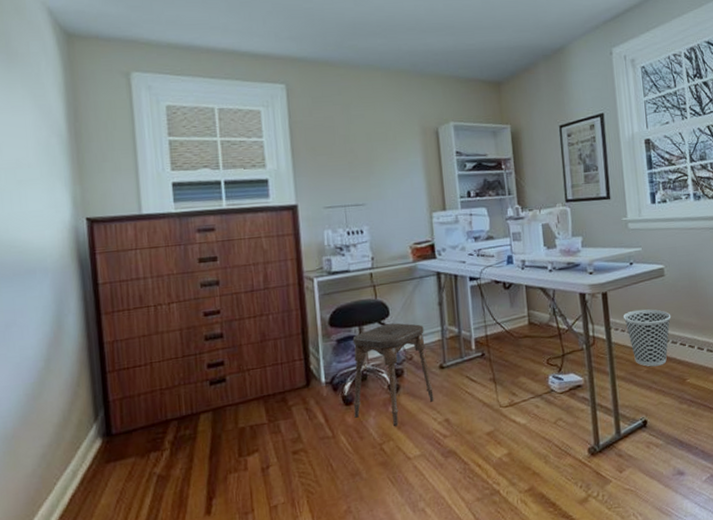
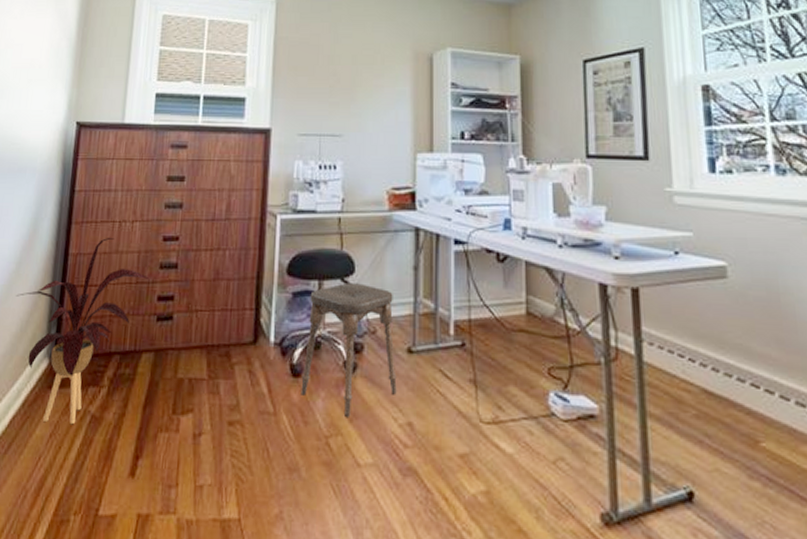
house plant: none [51,321,195,491] -> present [16,238,149,425]
wastebasket: present [623,309,672,367] -> none [661,320,737,412]

